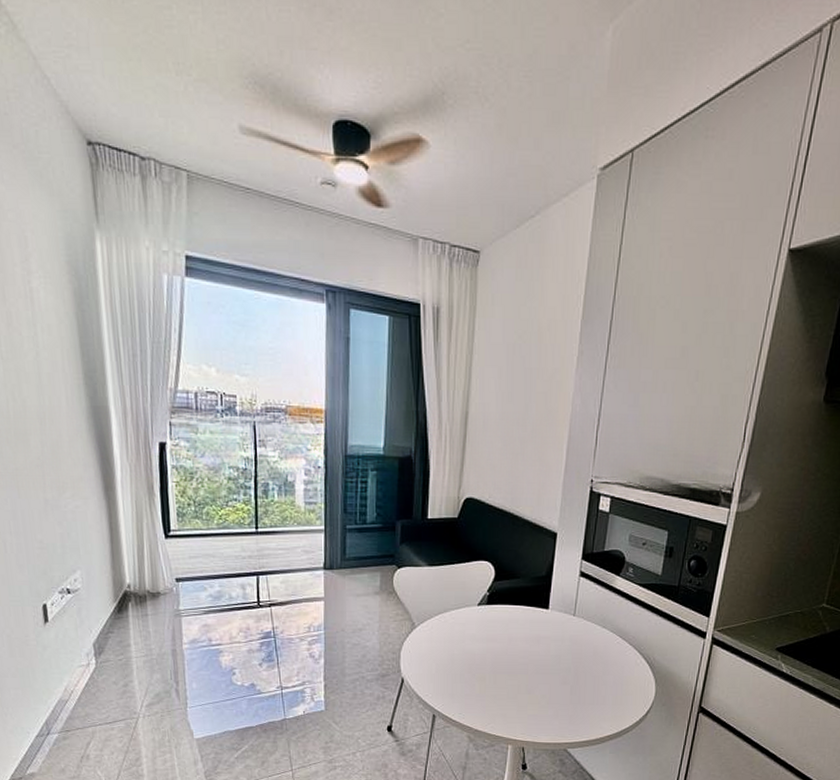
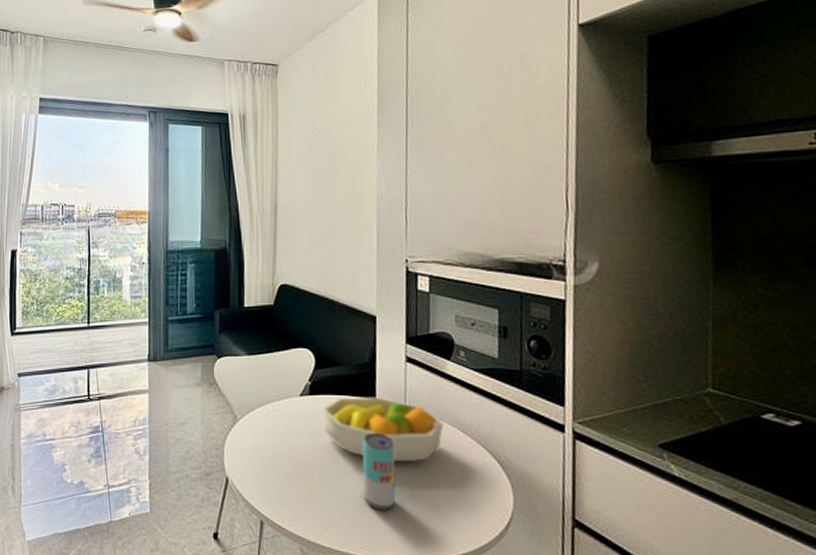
fruit bowl: none [497,607,606,664] -> present [322,397,444,463]
beverage can: none [528,638,561,703] -> present [362,432,396,511]

